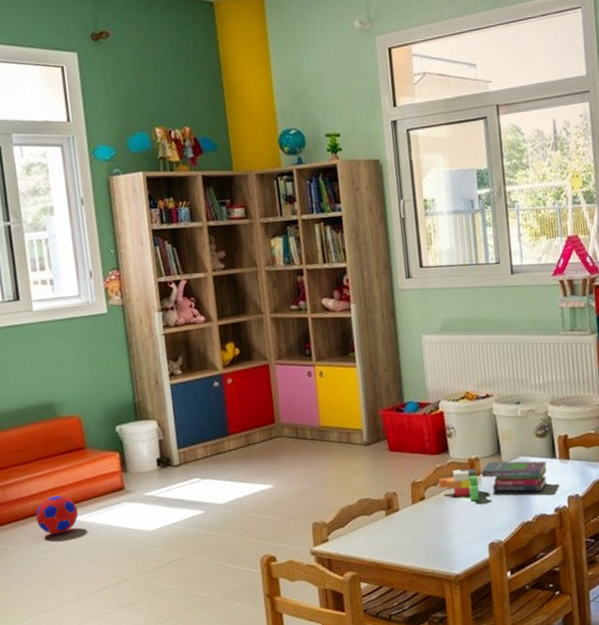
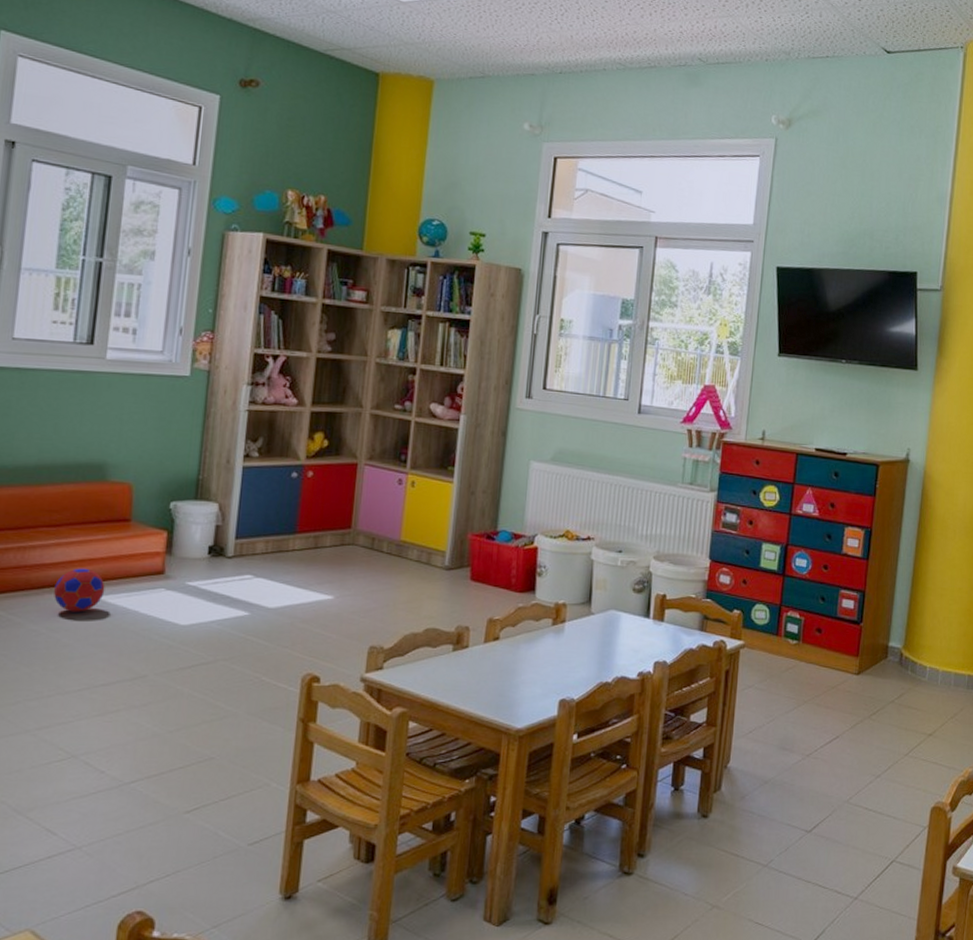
toy blocks: present [438,468,480,502] -> none [517,613,562,651]
books: present [481,461,547,493] -> none [565,610,638,652]

